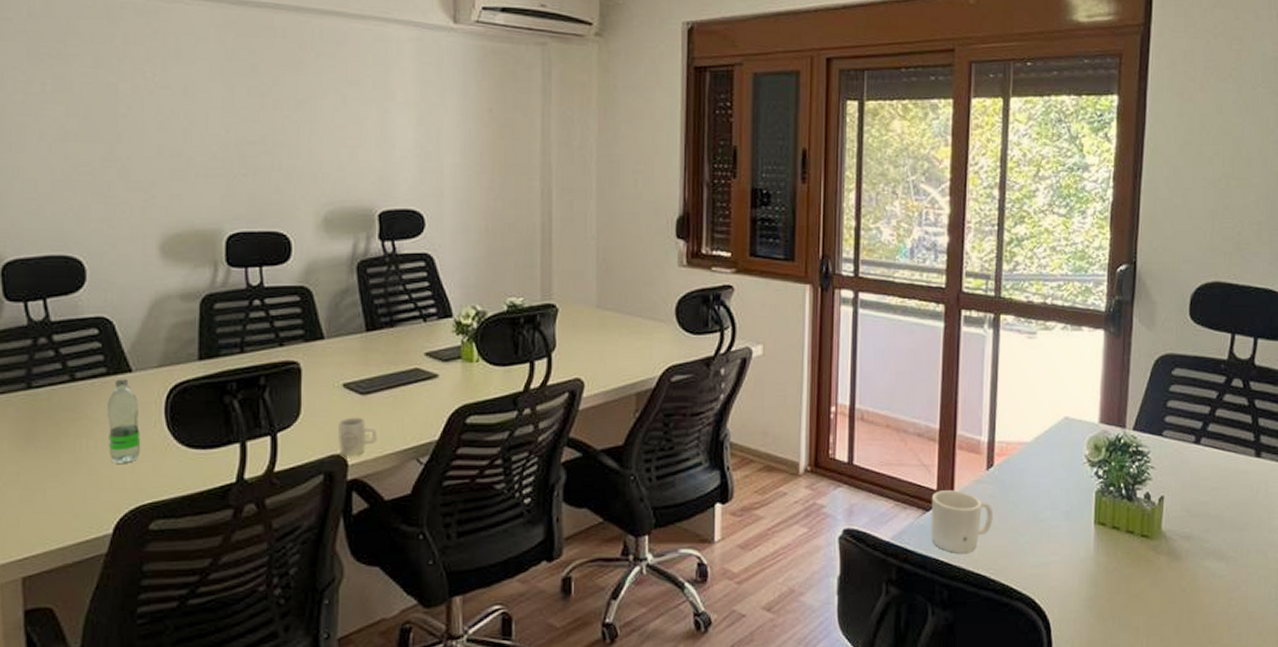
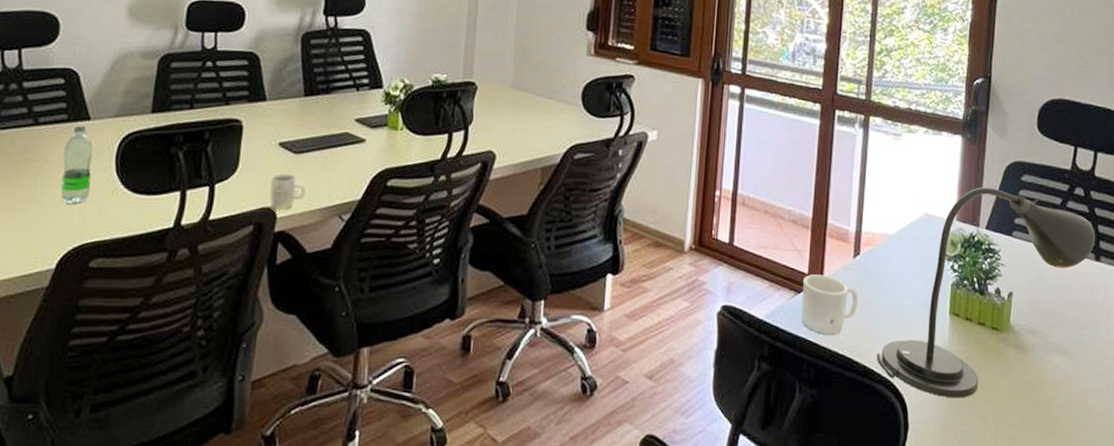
desk lamp: none [1015,385,1255,612] -> present [876,187,1095,398]

